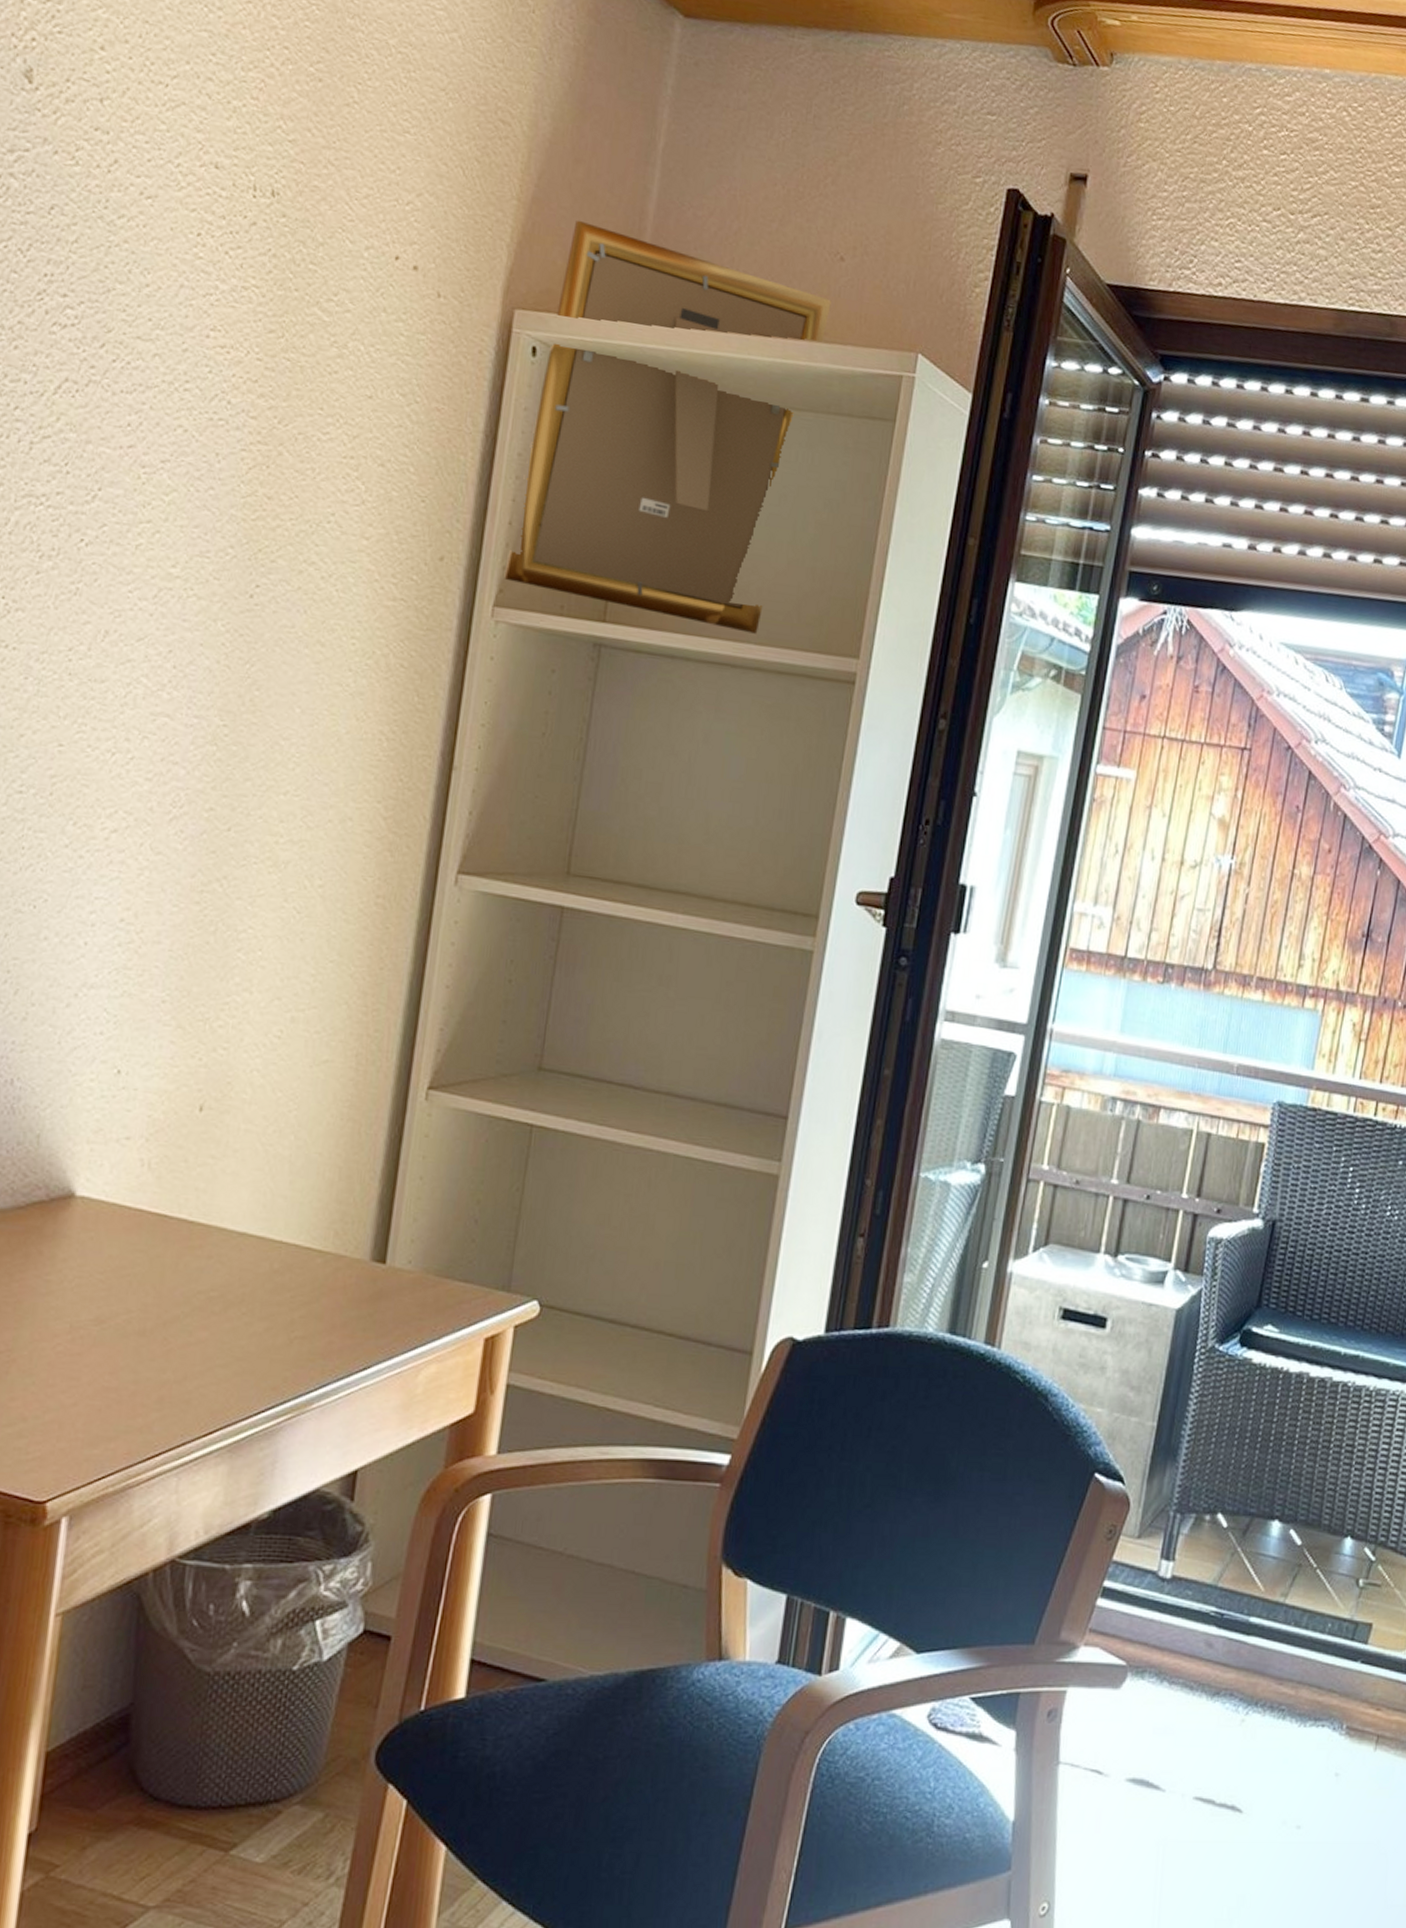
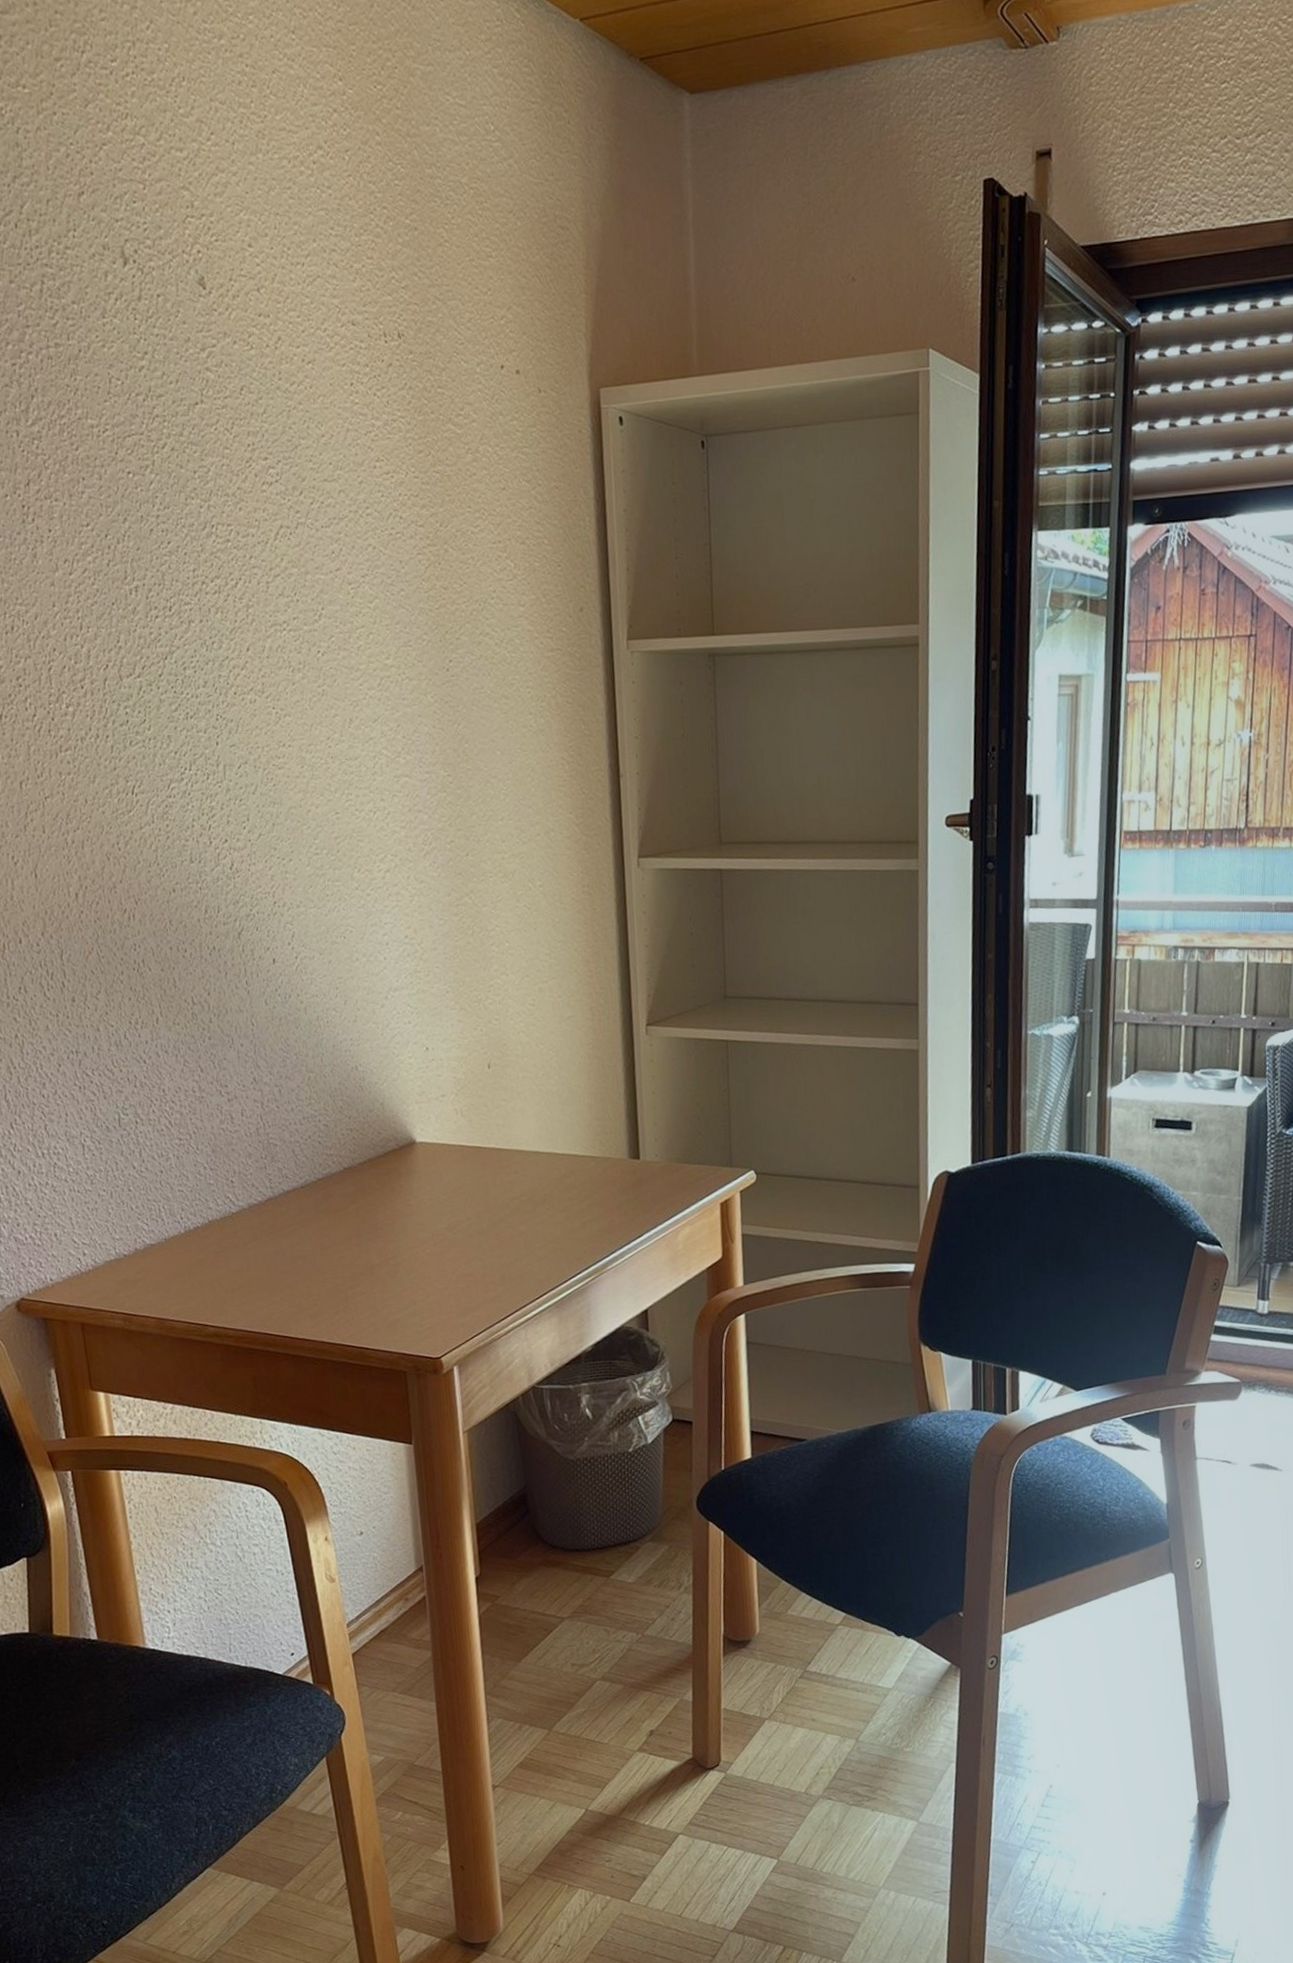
picture frame: present [504,220,832,634] -> none [630,298,851,621]

